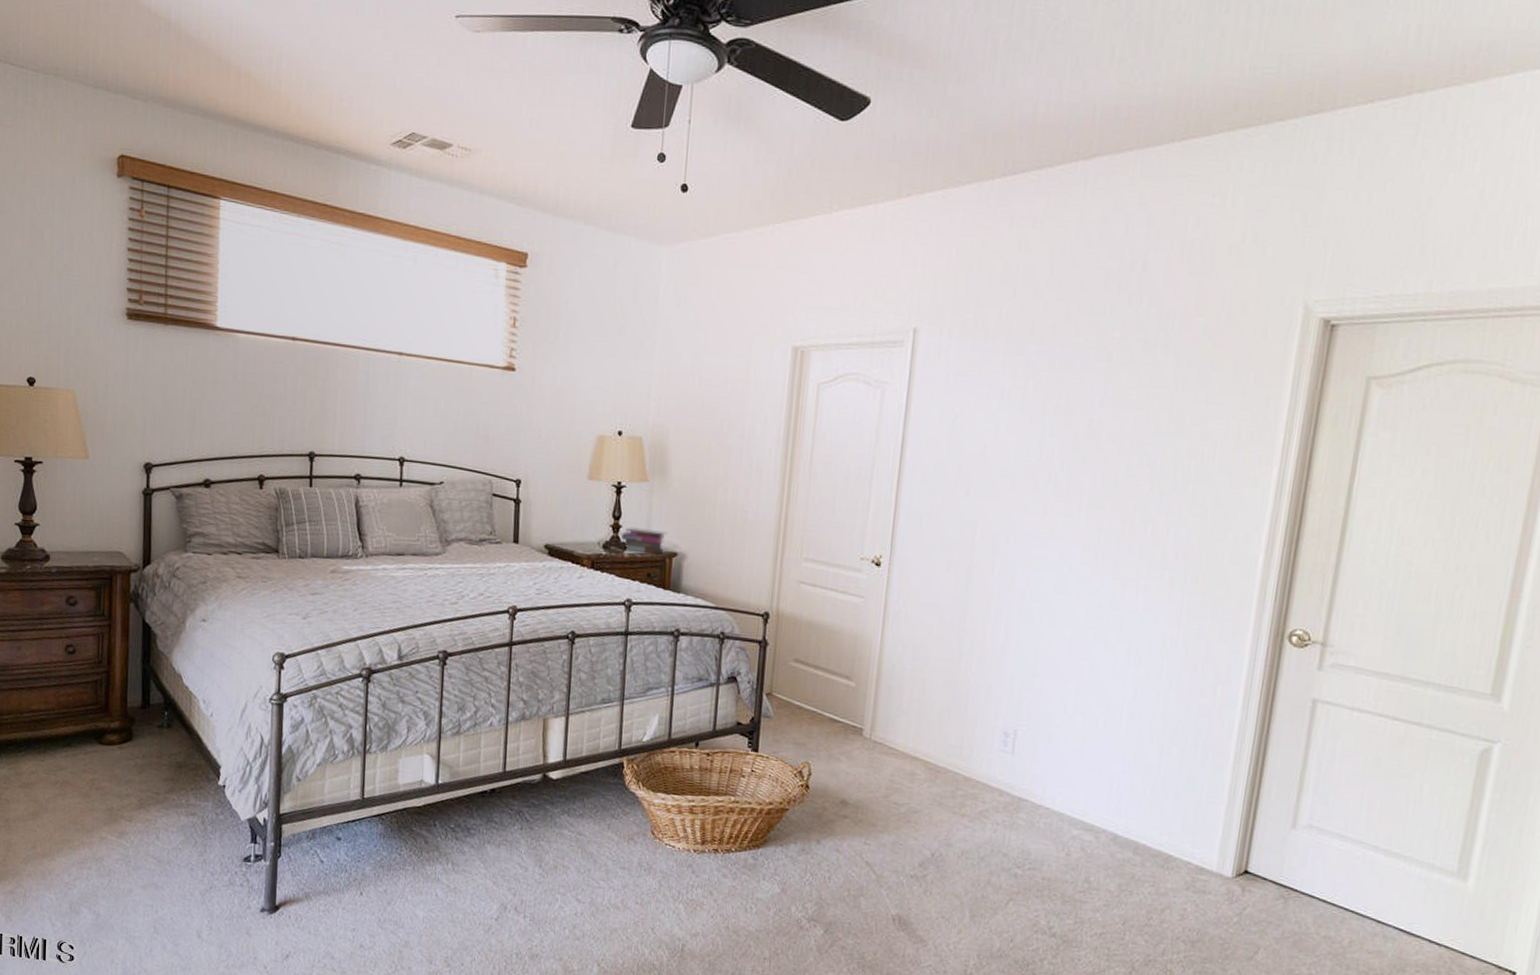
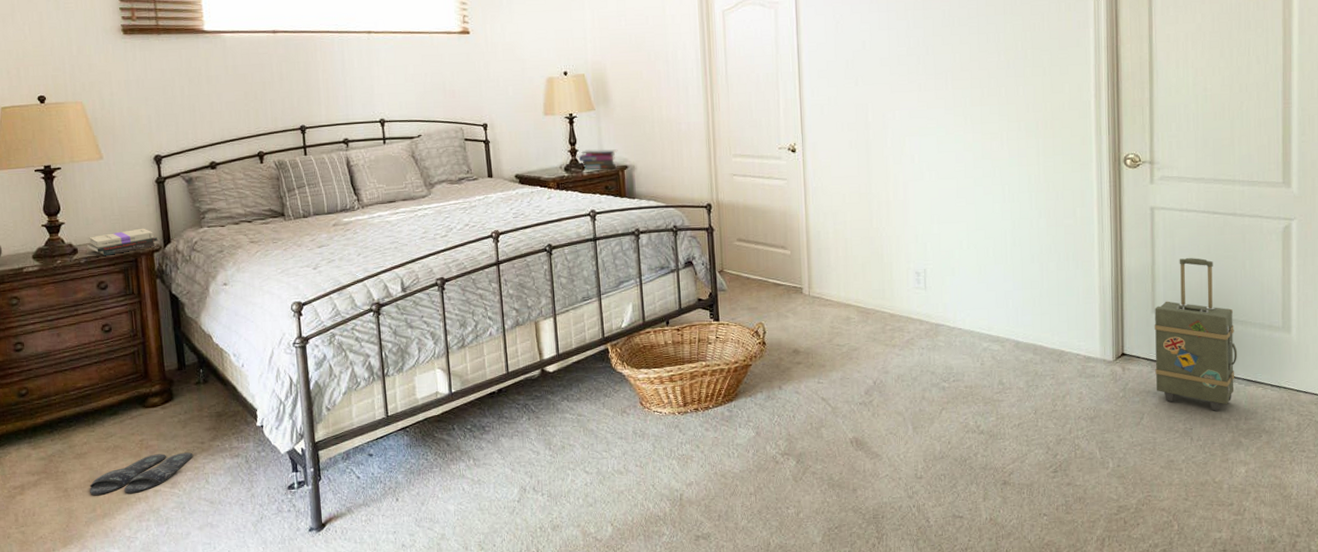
slippers: none [32,797,146,837] -> present [89,452,194,496]
books: none [60,542,137,569] -> present [86,228,157,257]
suitcase: none [1281,768,1397,960] -> present [1154,258,1237,411]

